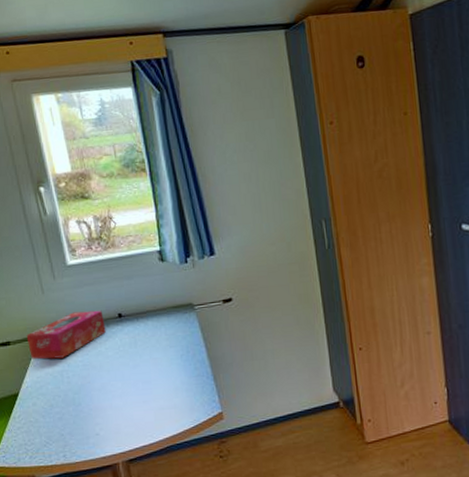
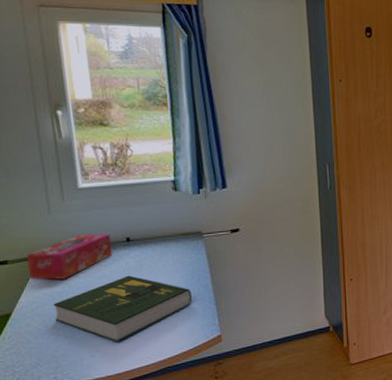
book: none [55,352,190,421] -> present [53,275,193,343]

